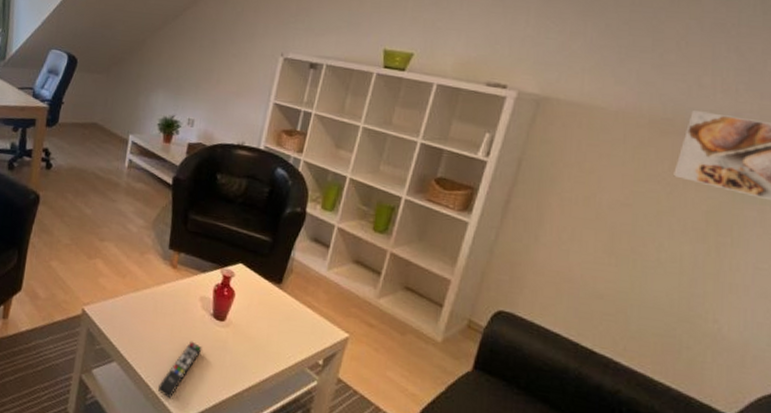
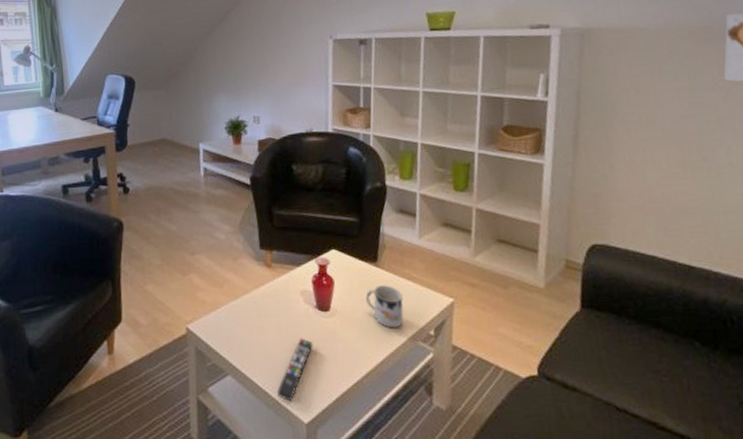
mug: none [262,306,300,351] -> present [366,285,404,328]

